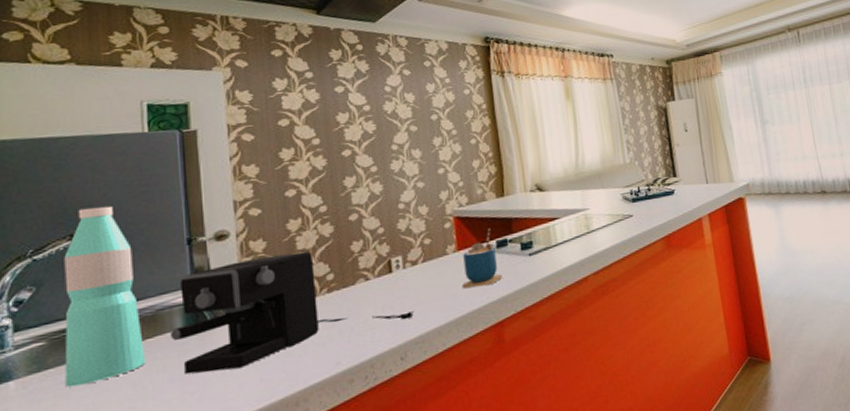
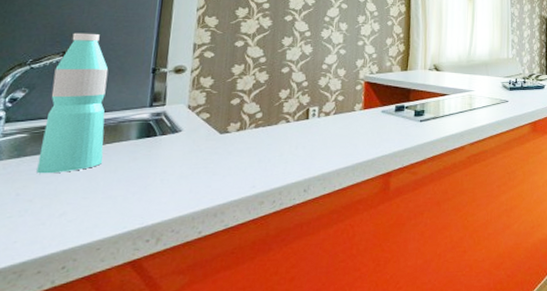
coffee maker: present [171,251,414,375] -> none [126,91,321,178]
cup: present [461,228,502,288] -> none [362,94,396,141]

